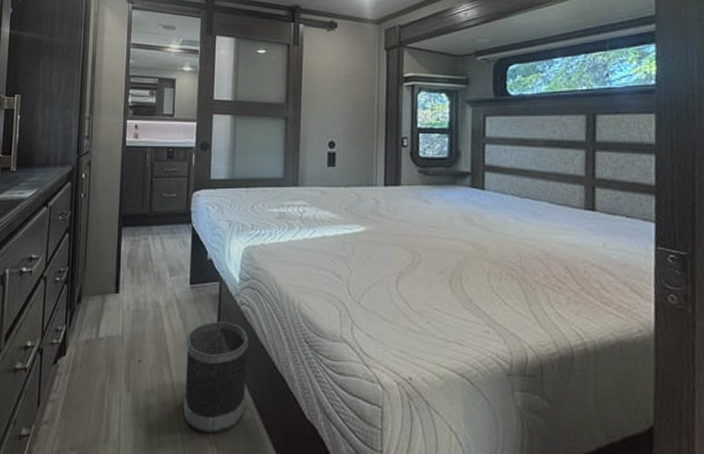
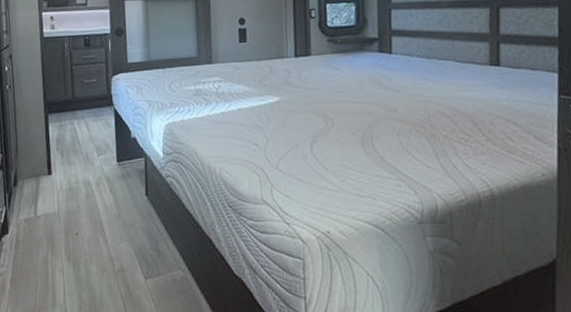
wastebasket: present [183,321,249,434] -> none [118,193,179,292]

